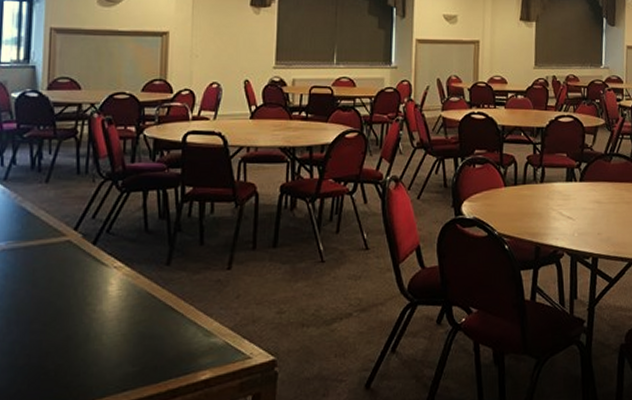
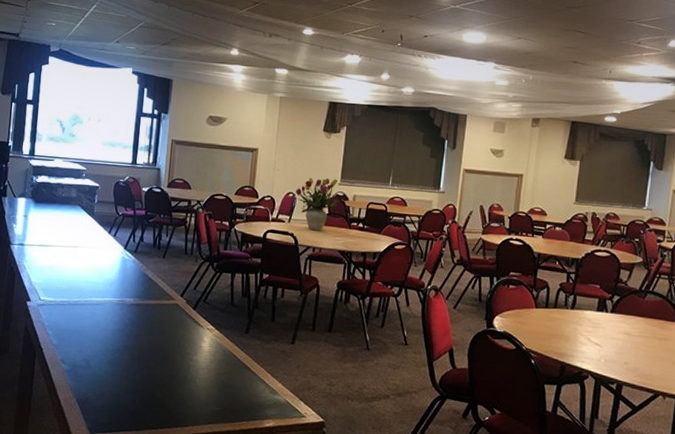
flower arrangement: none [220,61,276,127] -> present [295,177,340,231]

